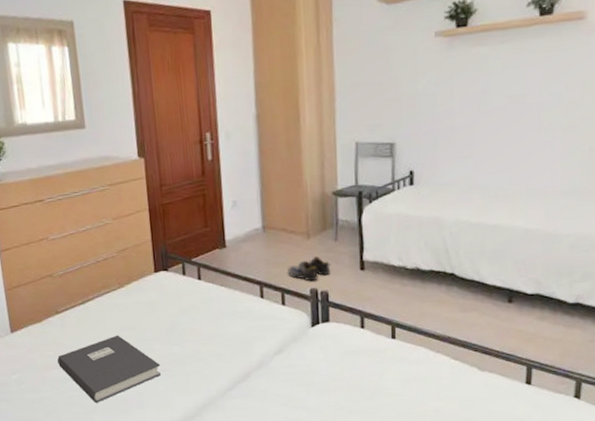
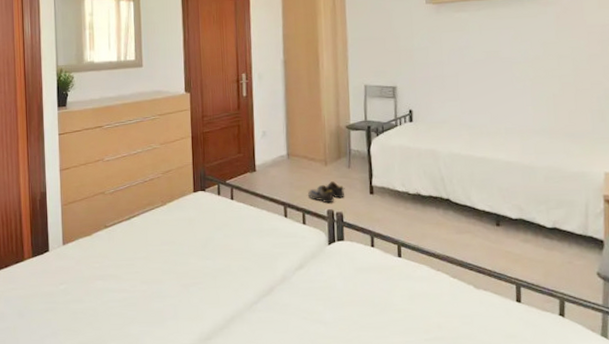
book: present [57,335,162,403] -> none [101,249,195,314]

